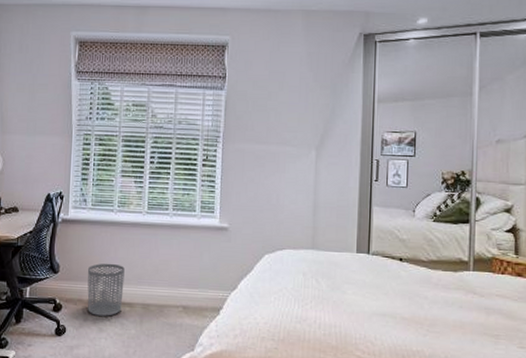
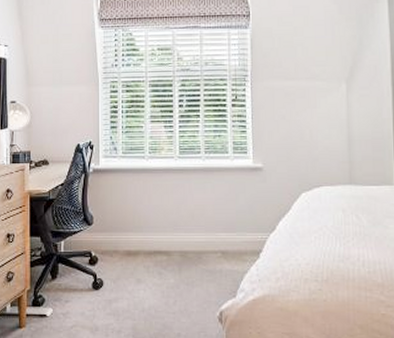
waste bin: present [87,263,125,316] -> none [123,211,160,267]

